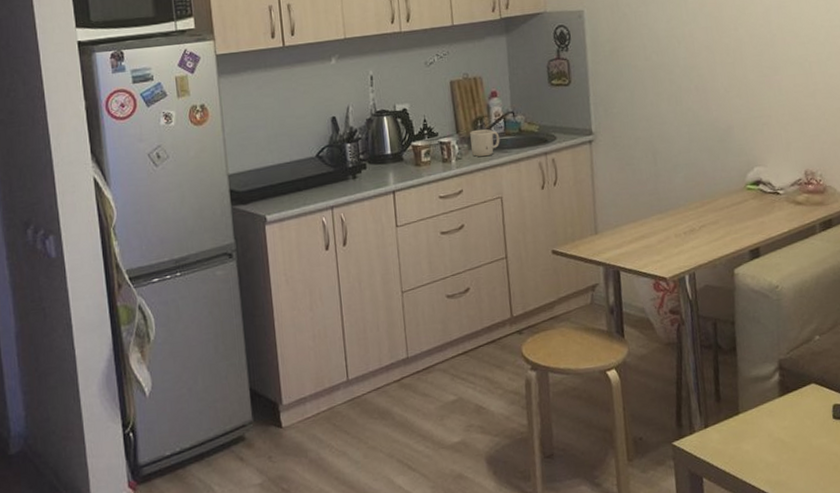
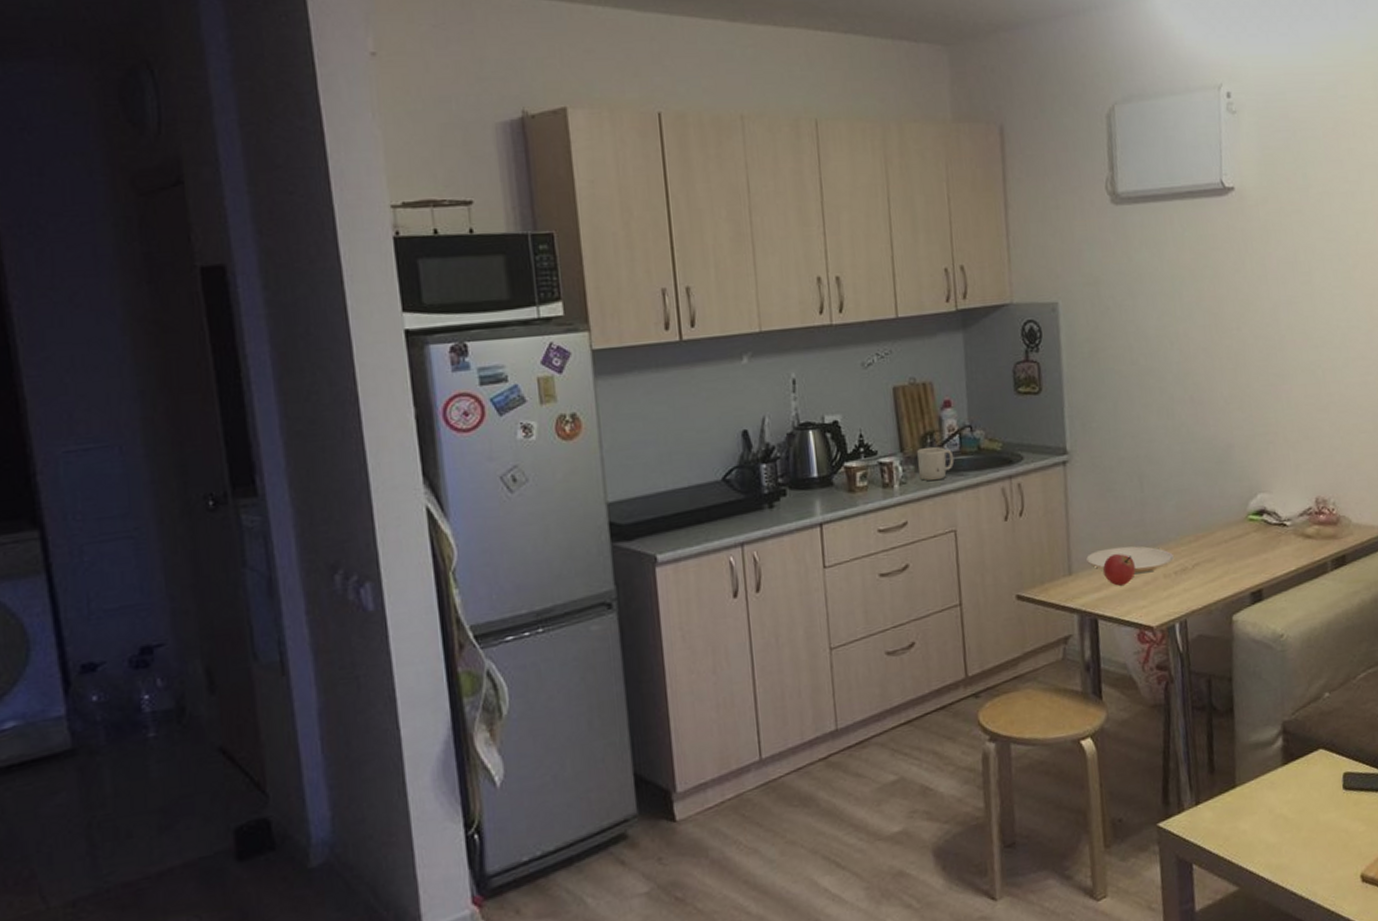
plate: none [610,210,683,233] -> present [1086,546,1174,573]
fruit: none [624,216,651,244] -> present [1103,553,1136,586]

